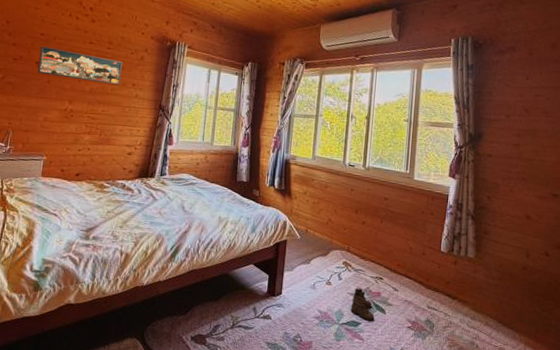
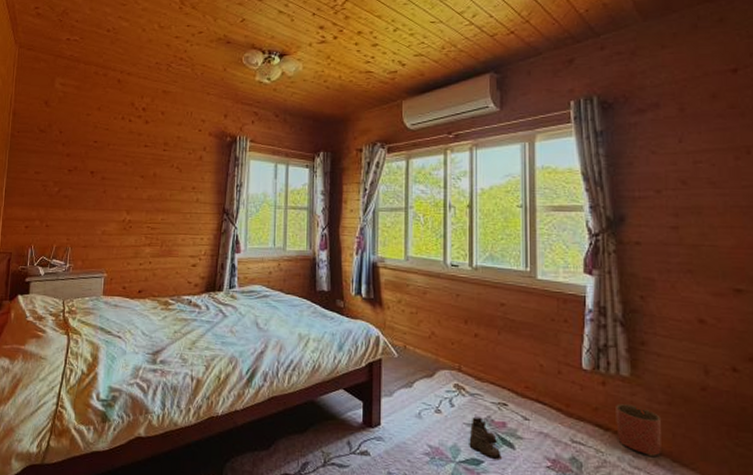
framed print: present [38,46,123,85] -> none [93,154,181,190]
planter: none [461,279,493,319] -> present [616,404,661,457]

